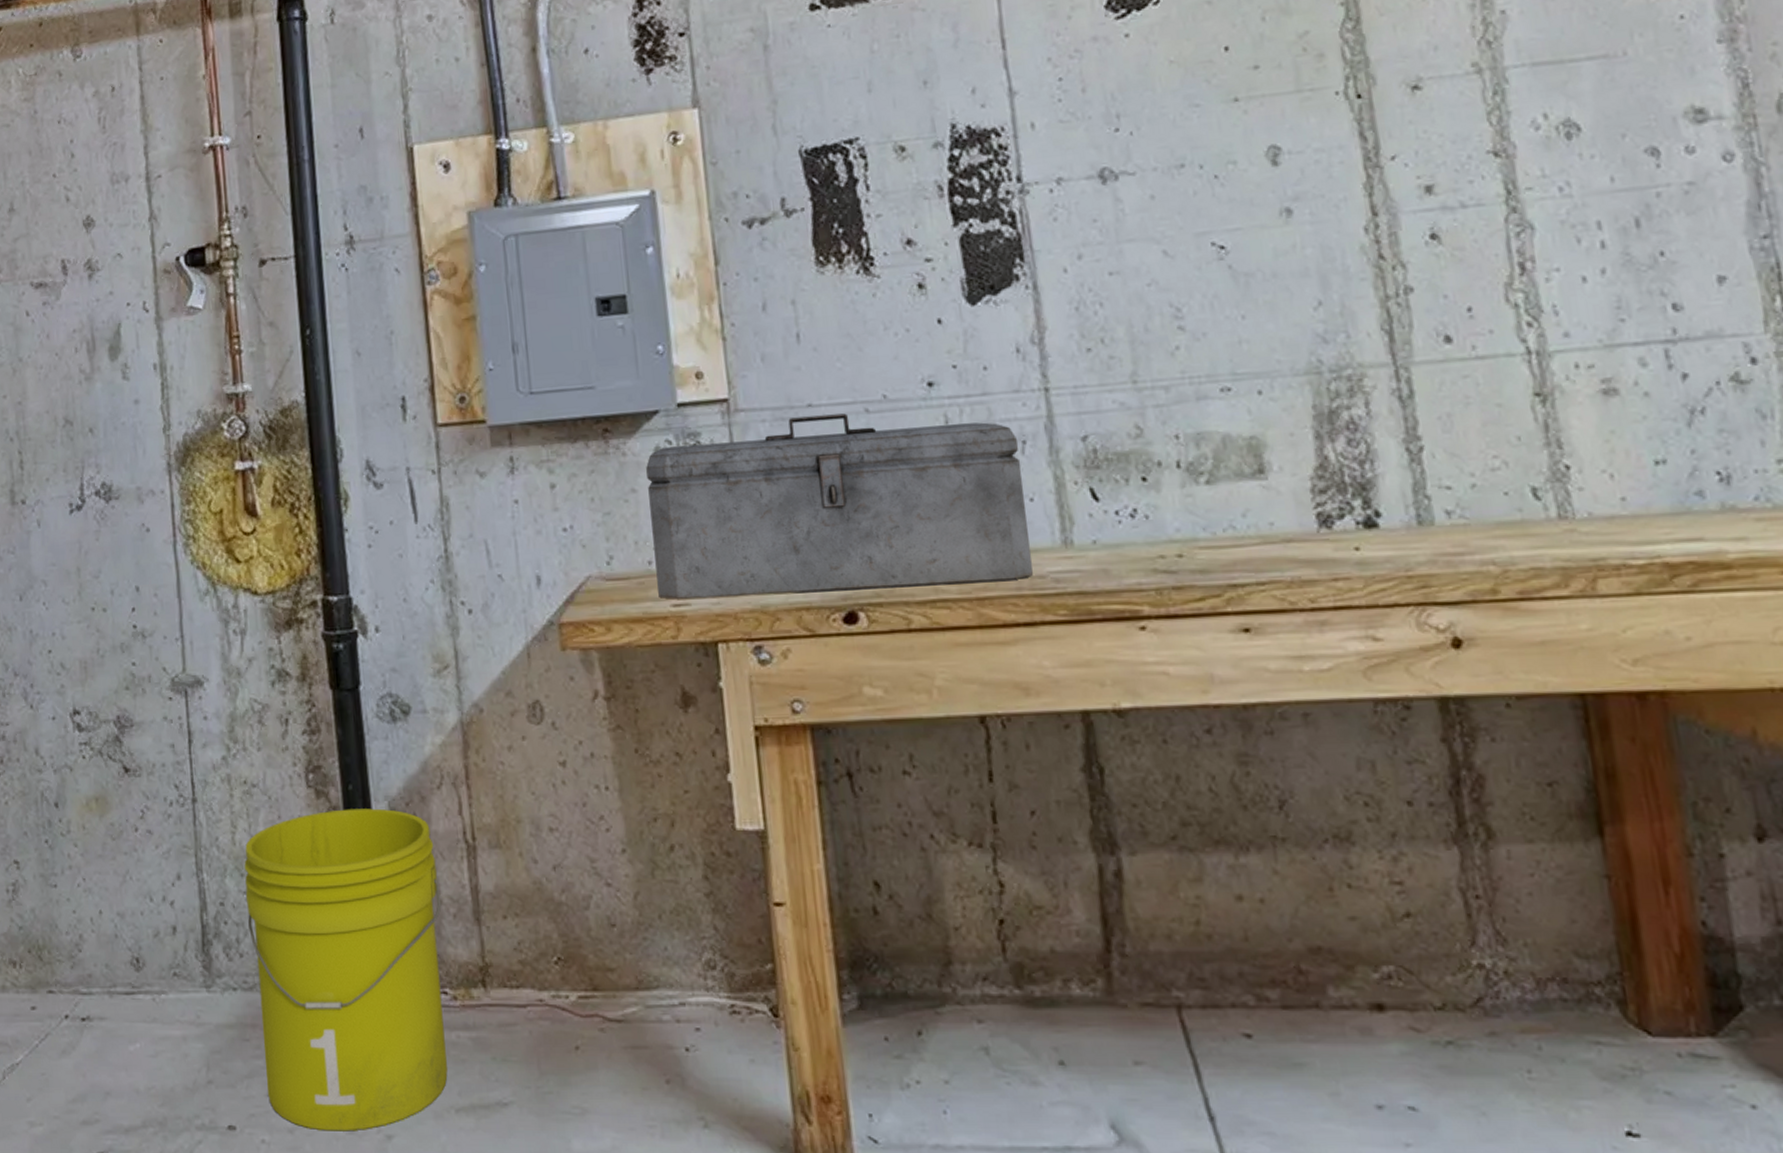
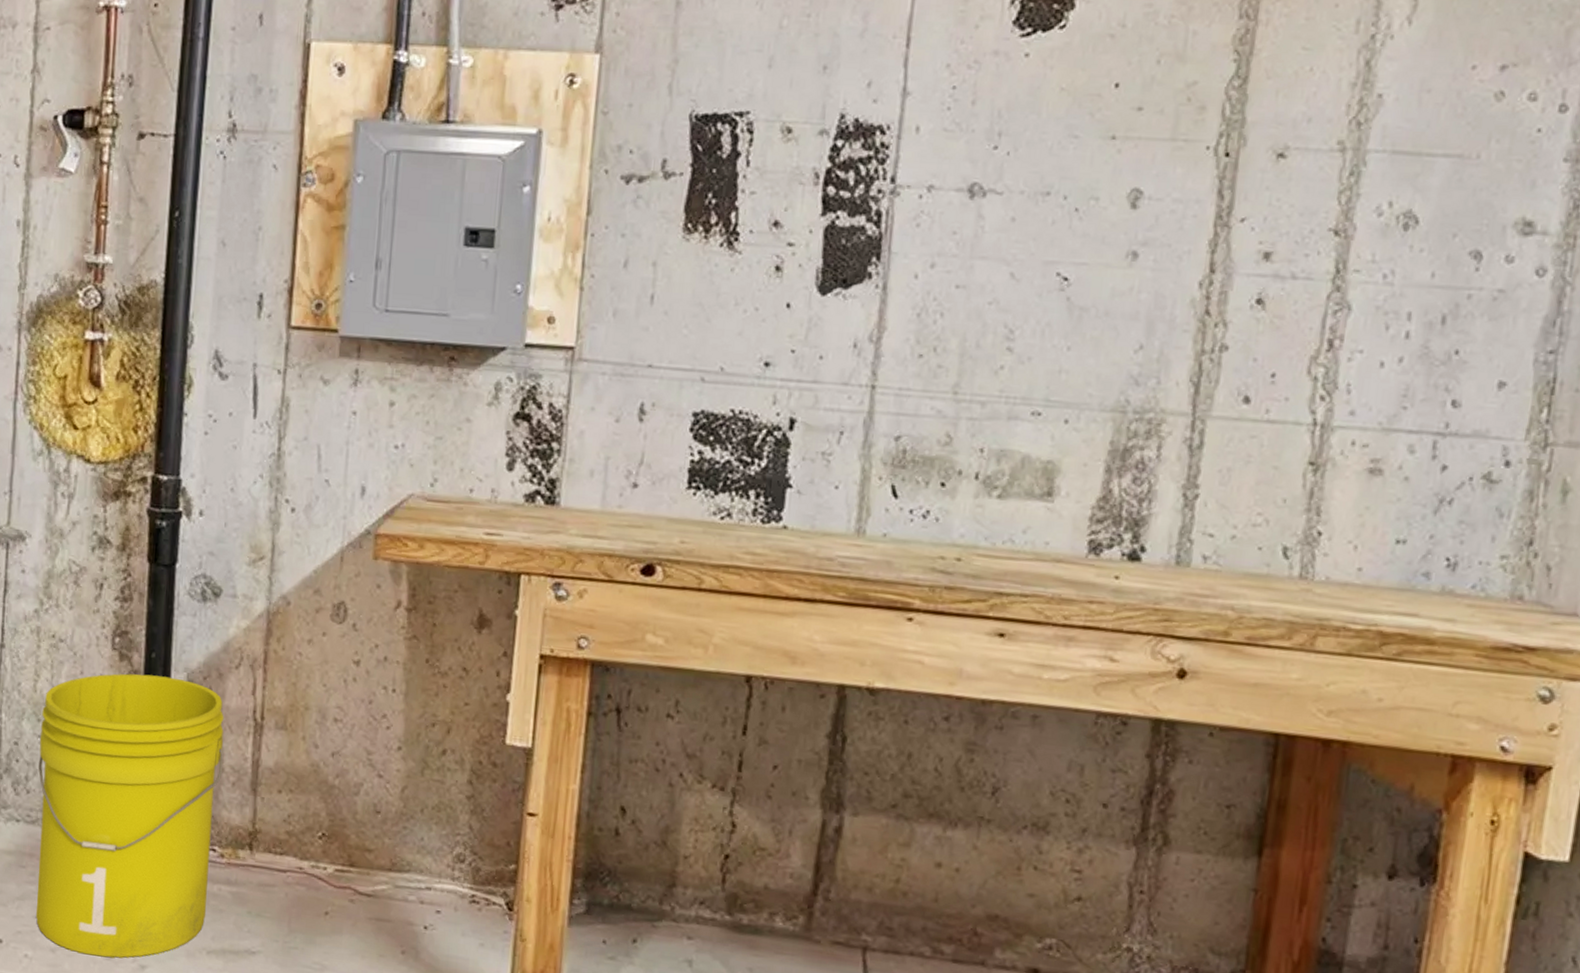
toolbox: present [646,413,1033,599] -> none [474,375,836,559]

